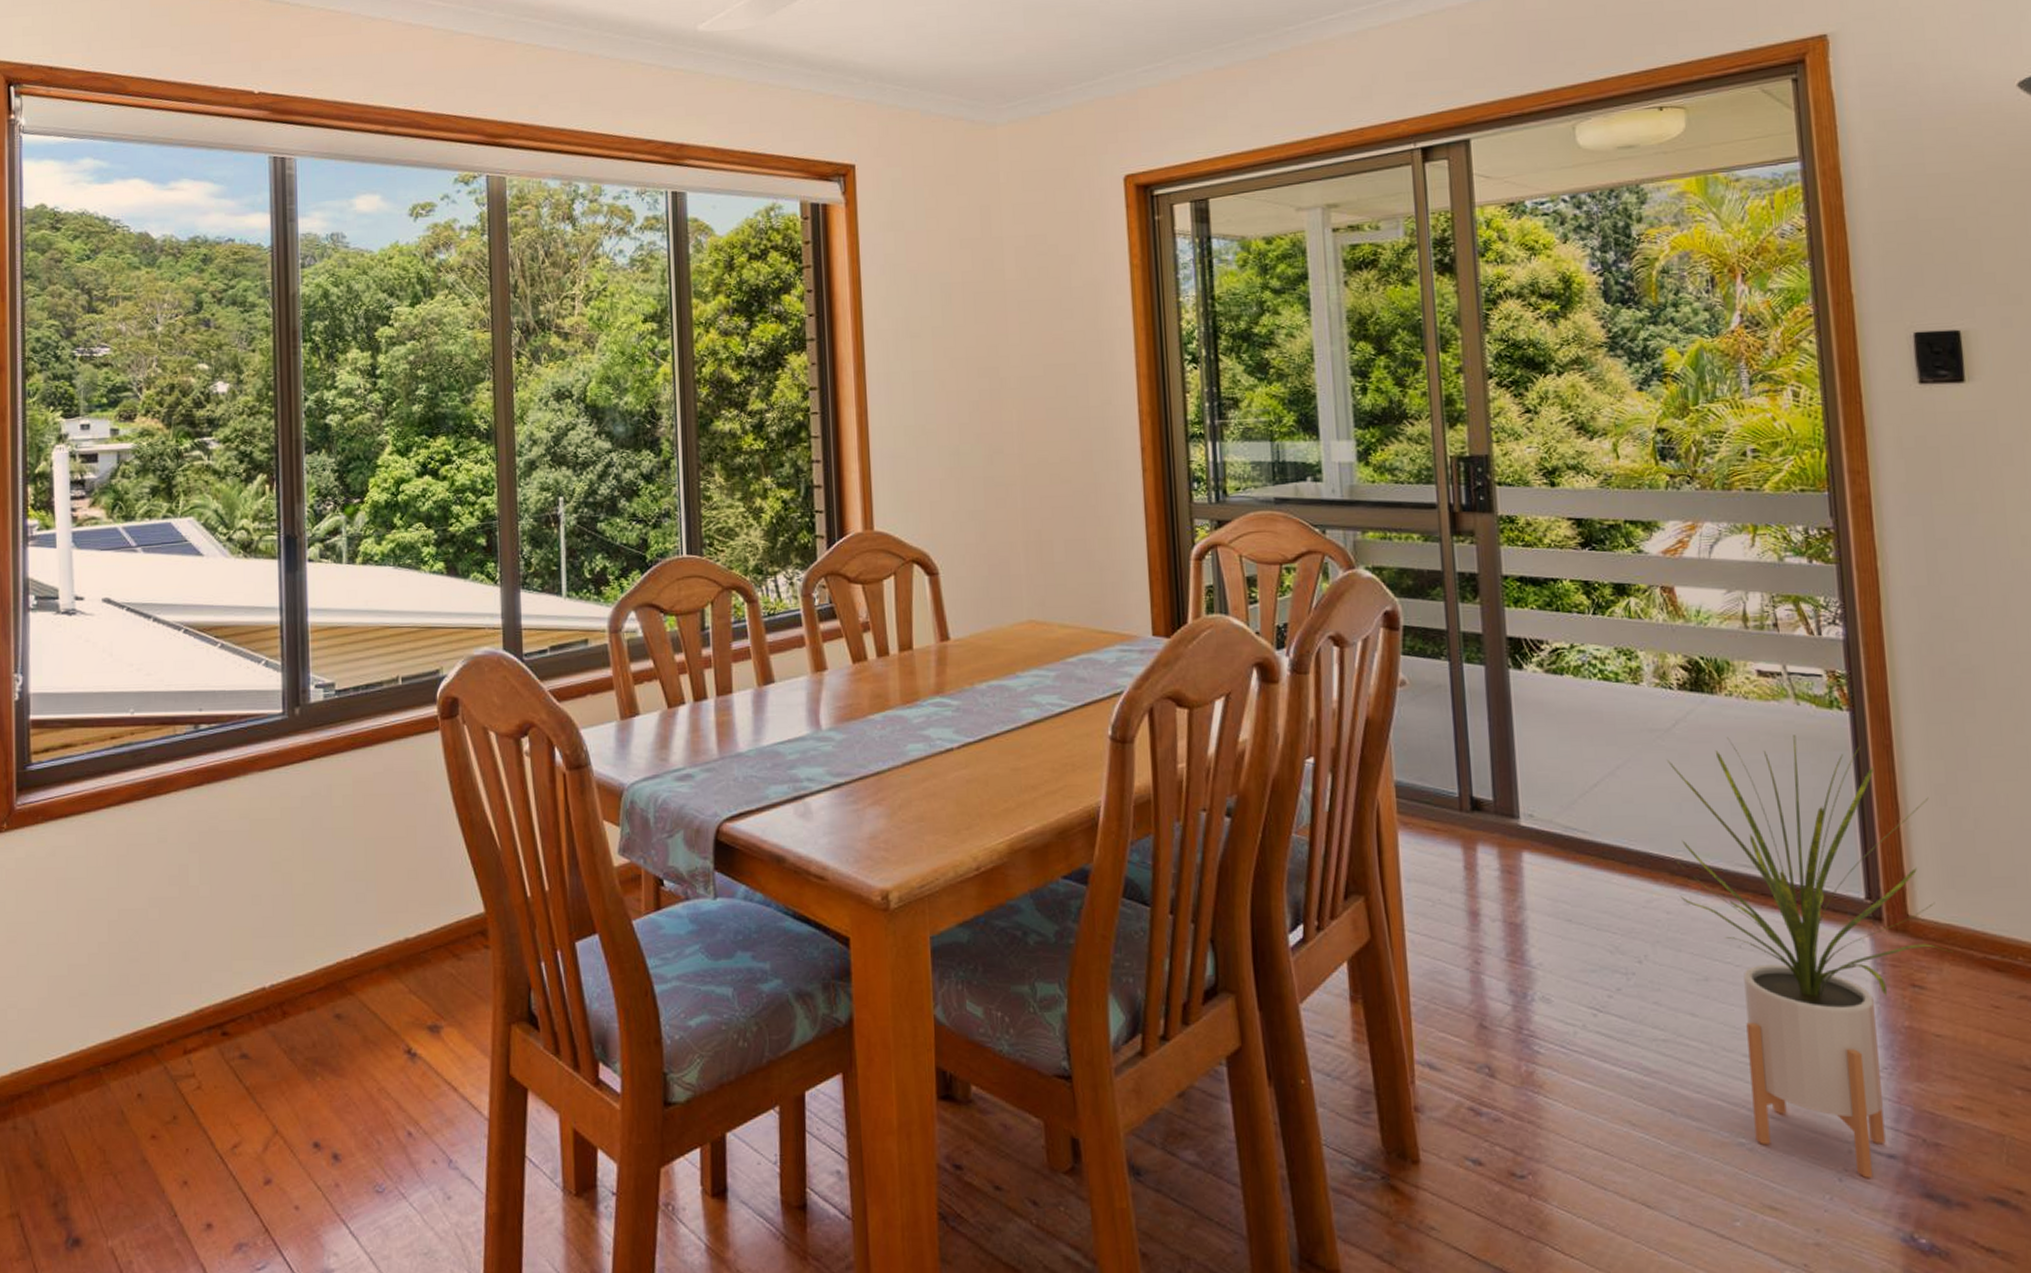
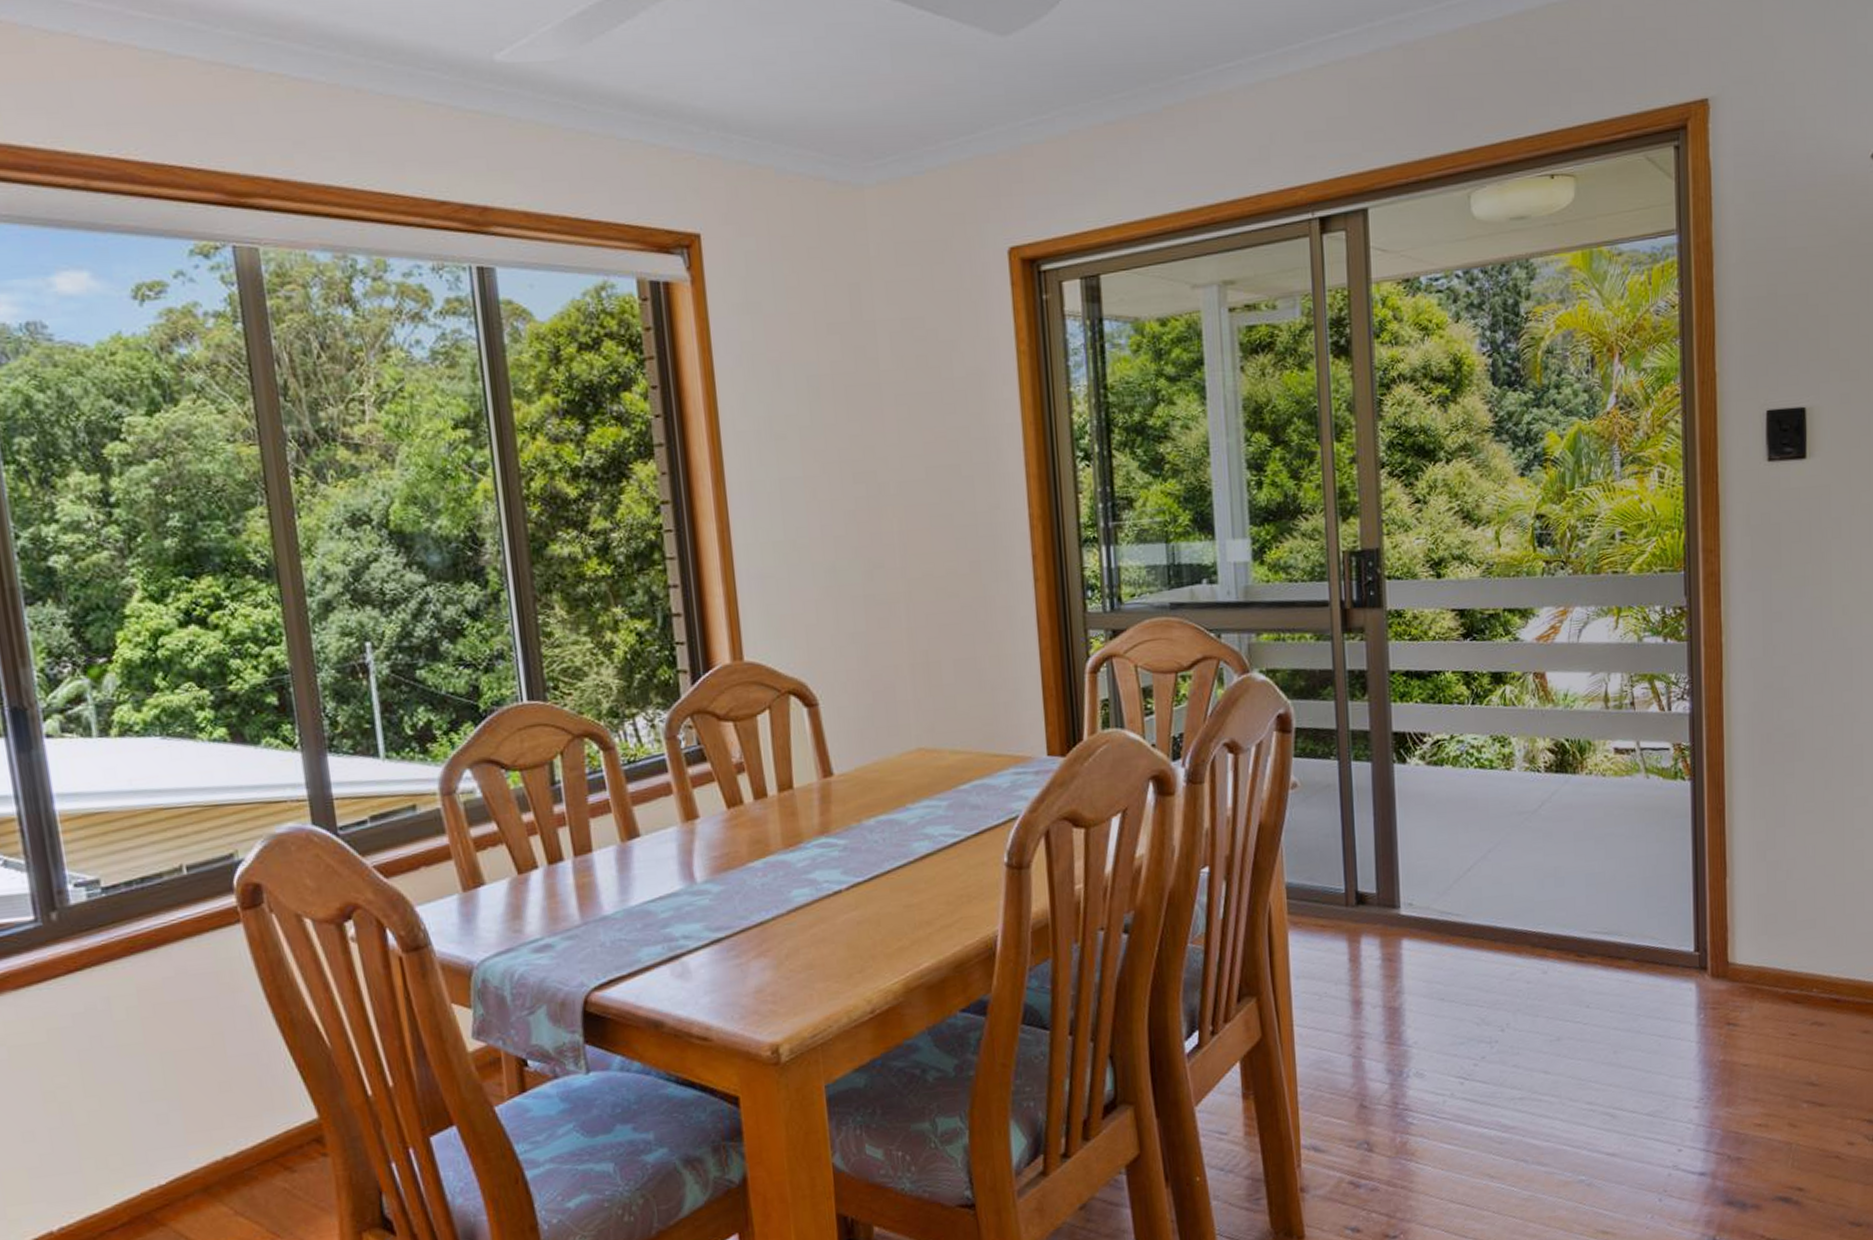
house plant: present [1668,735,1952,1178] -> none [1533,807,1761,1195]

